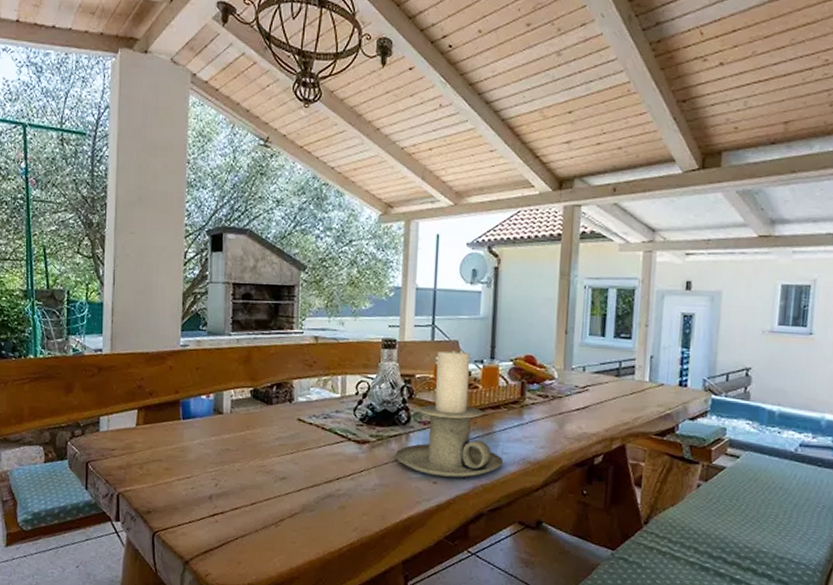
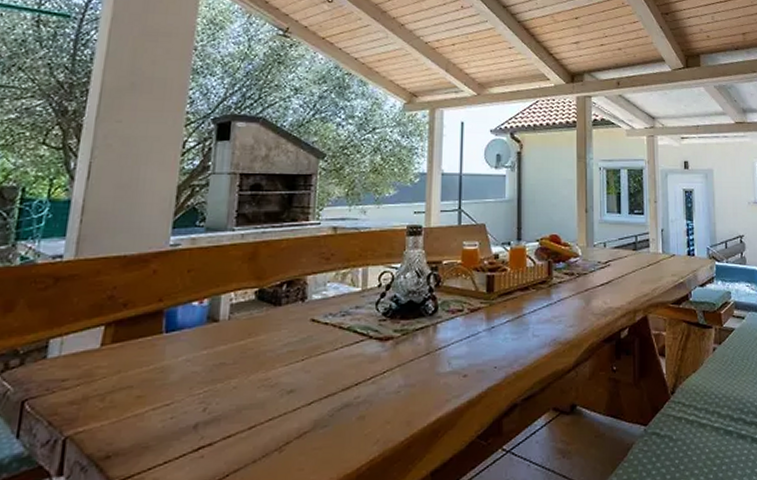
candle holder: present [394,350,504,478] -> none [421,234,535,368]

